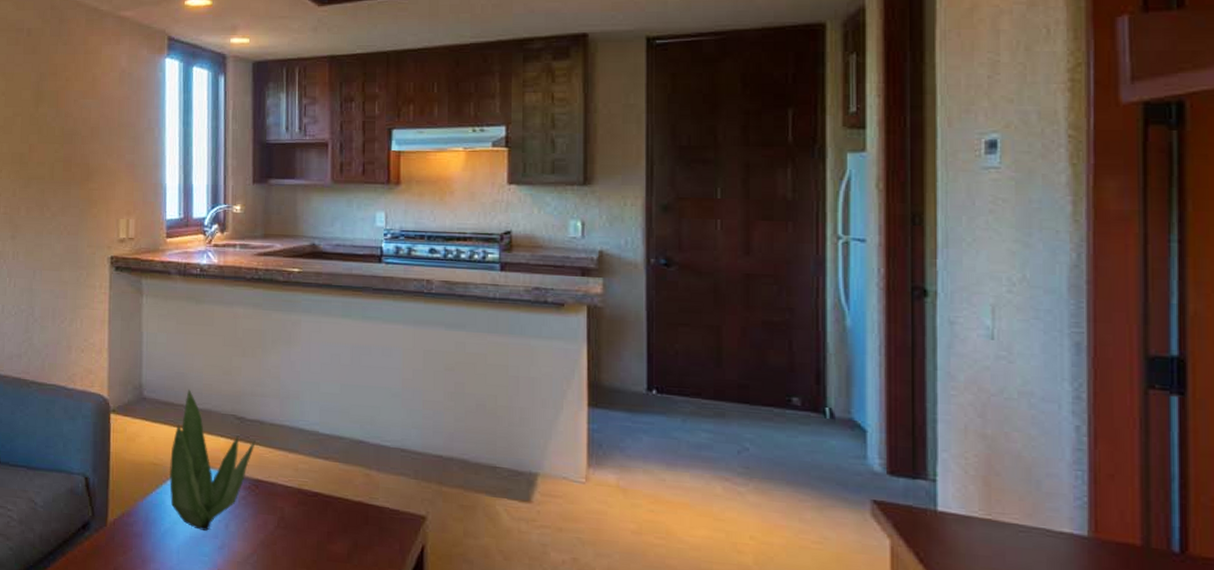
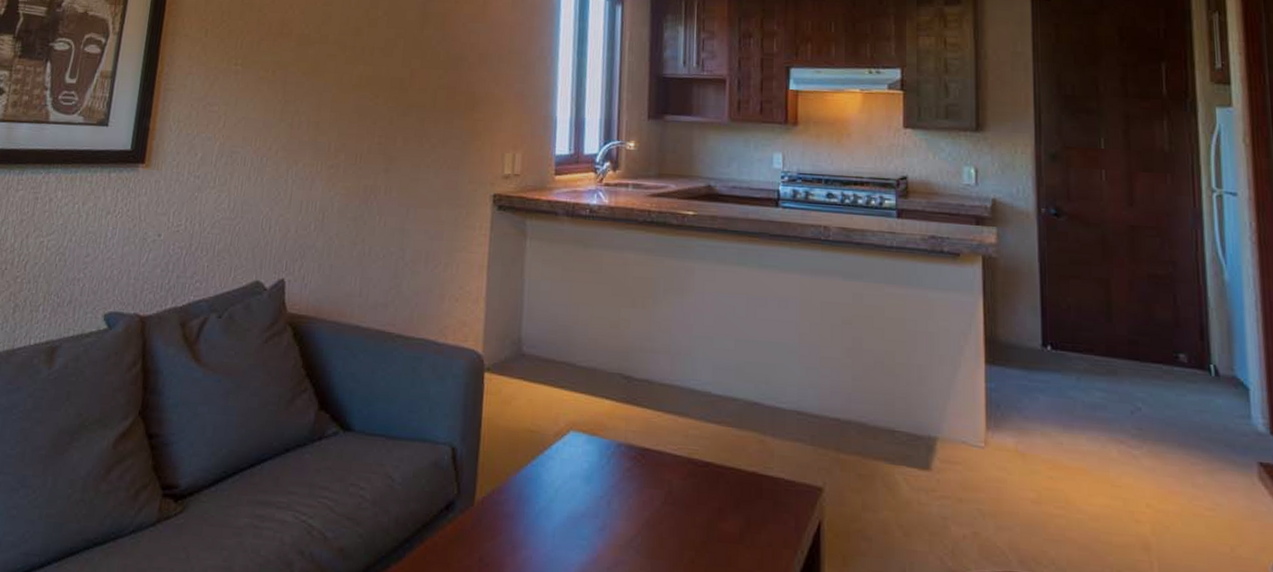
plant: present [169,389,256,531] -> none [546,344,643,509]

